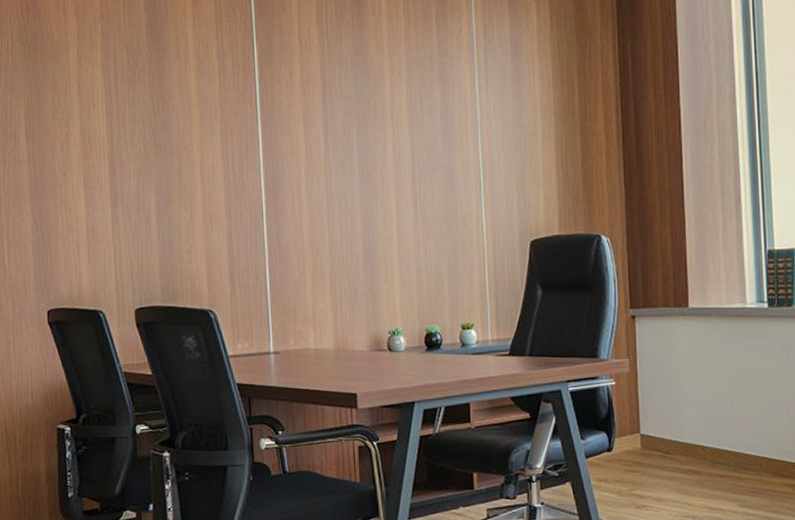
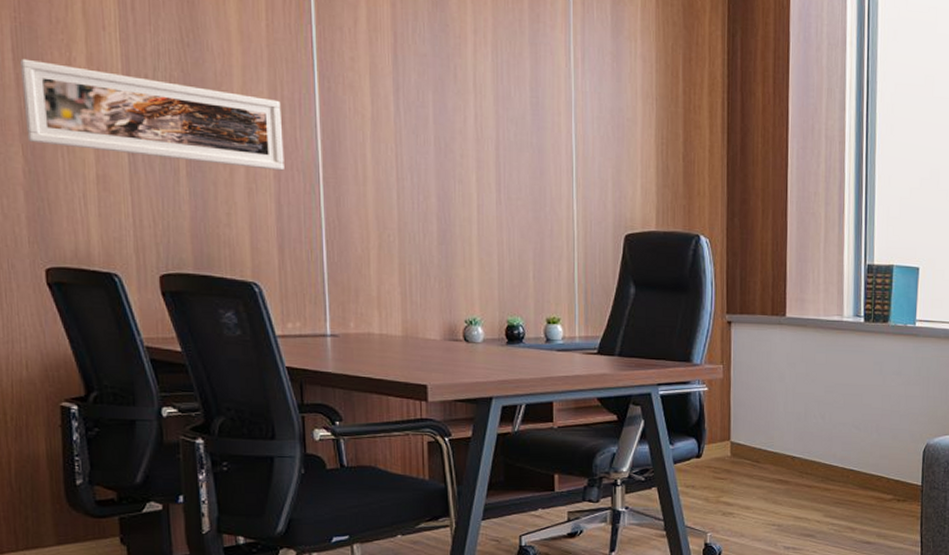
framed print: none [32,137,234,210] -> present [20,58,284,171]

